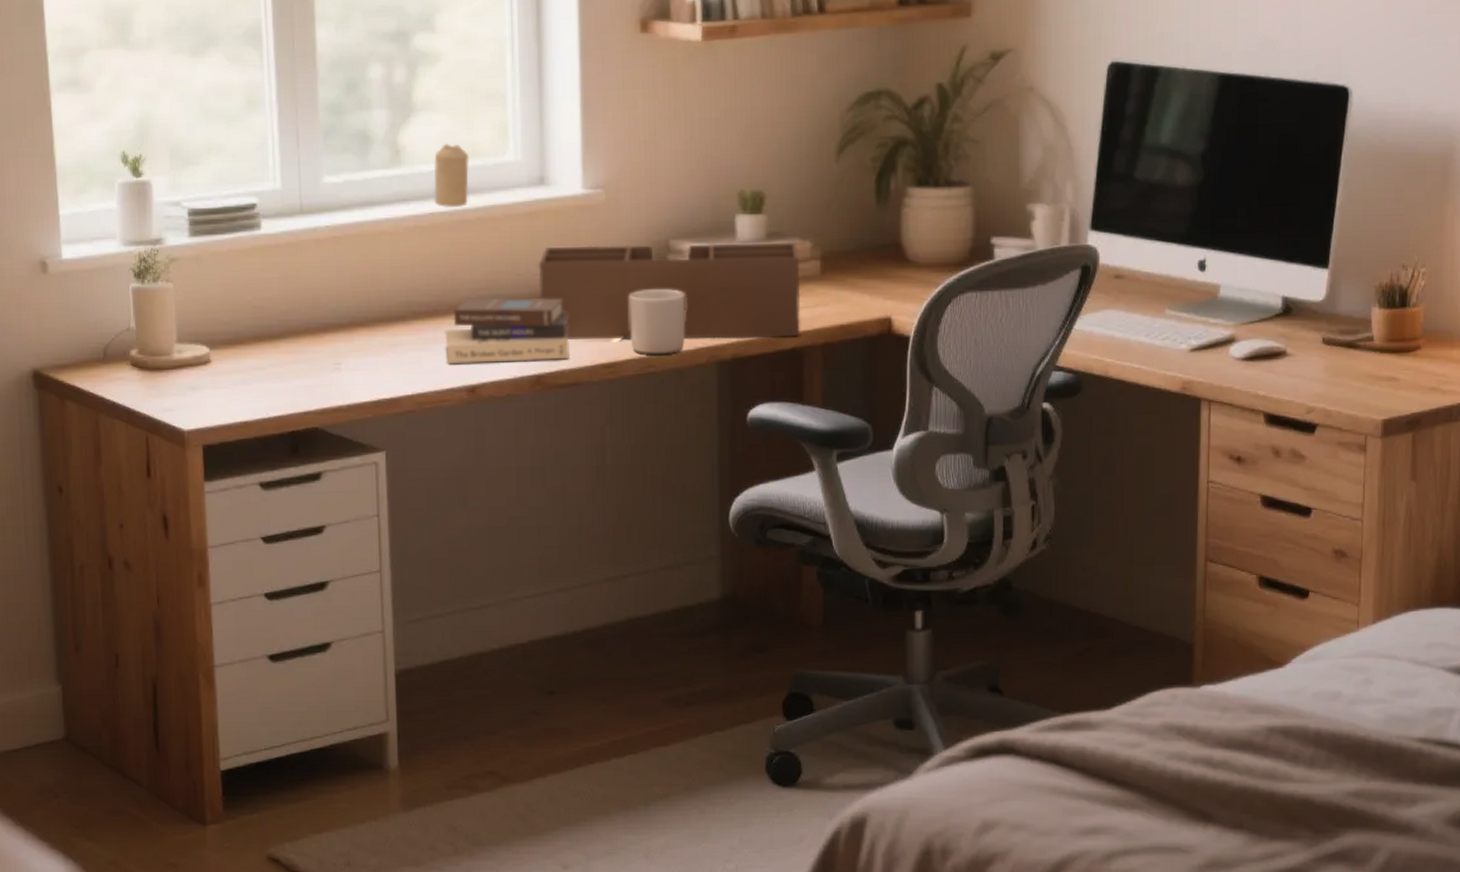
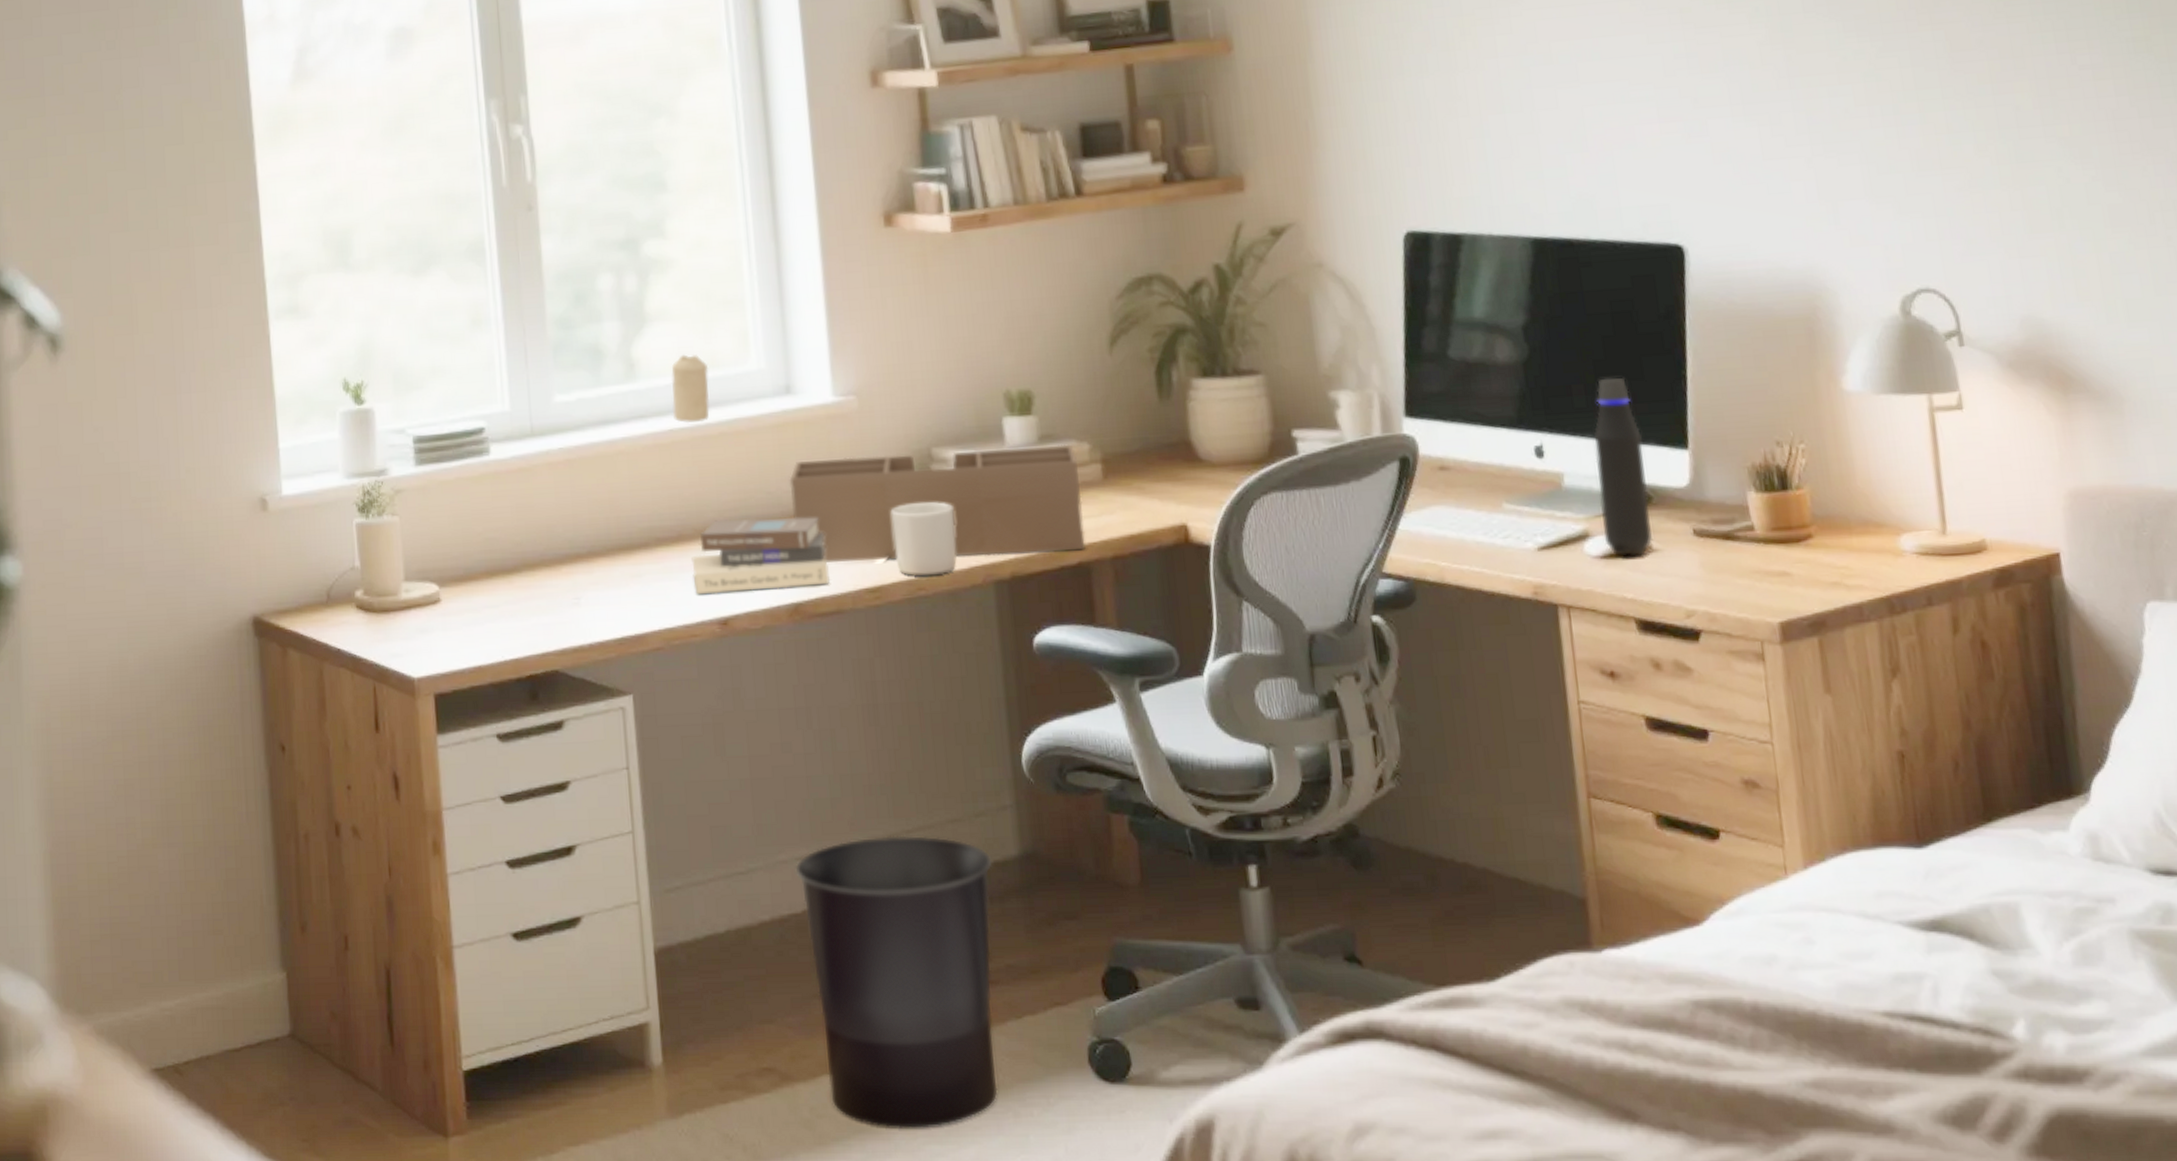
waste bin: none [524,579,697,820] -> present [795,835,998,1127]
water bottle: none [1247,203,1290,360] -> present [1593,377,1654,557]

